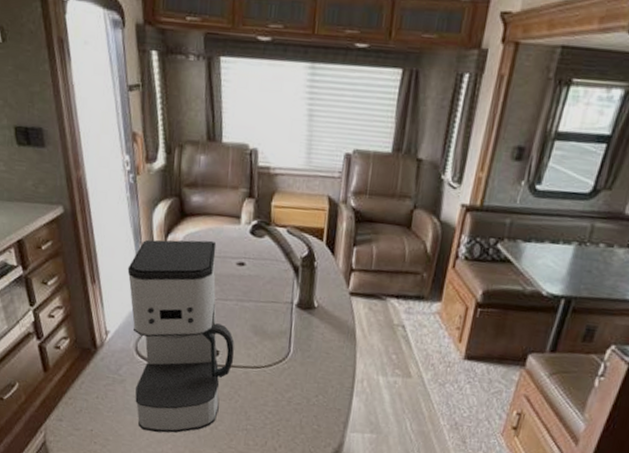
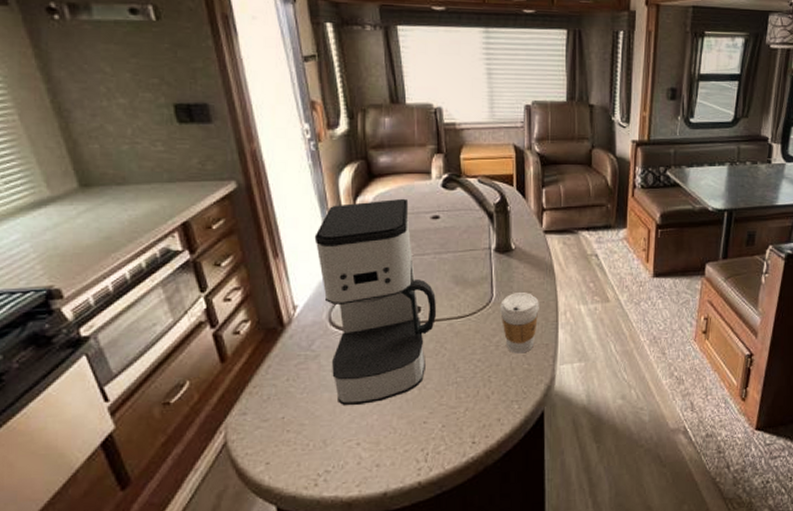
coffee cup: none [295,352,336,414] -> present [500,292,539,354]

